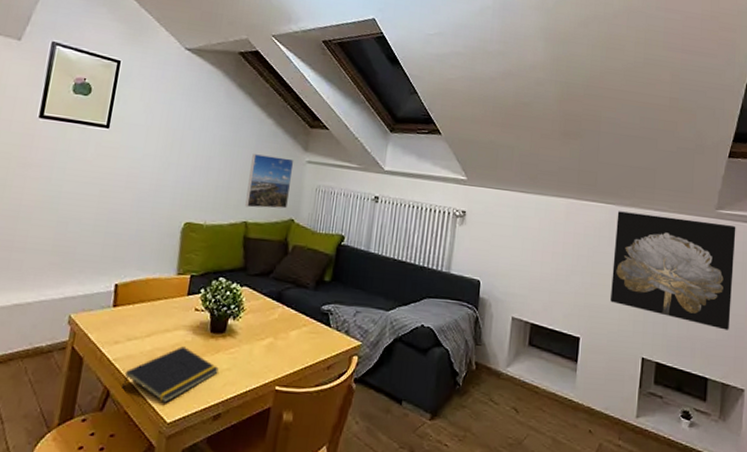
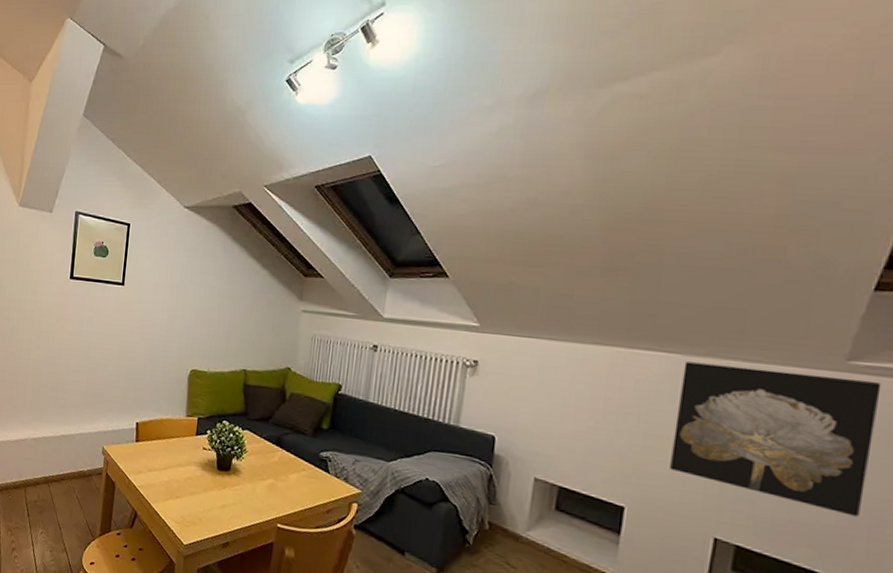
notepad: present [122,346,219,403] -> none [146,480,226,528]
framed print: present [245,154,294,209] -> none [244,305,289,358]

